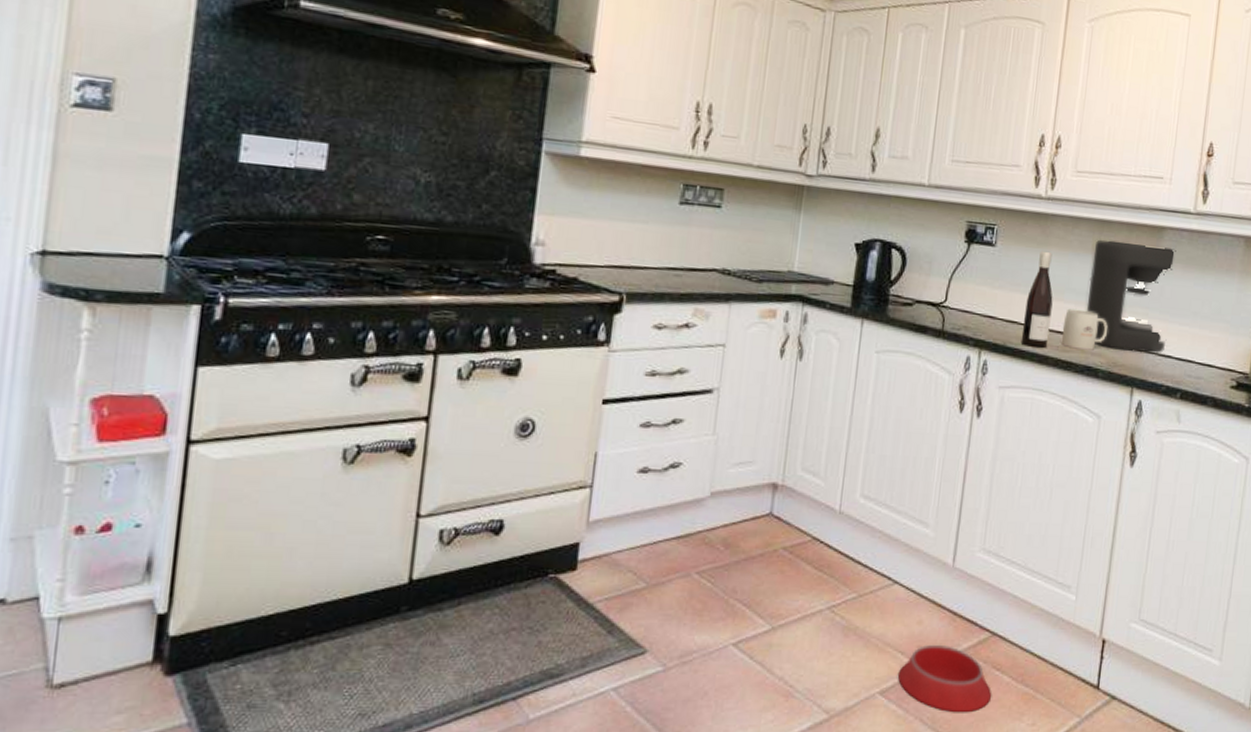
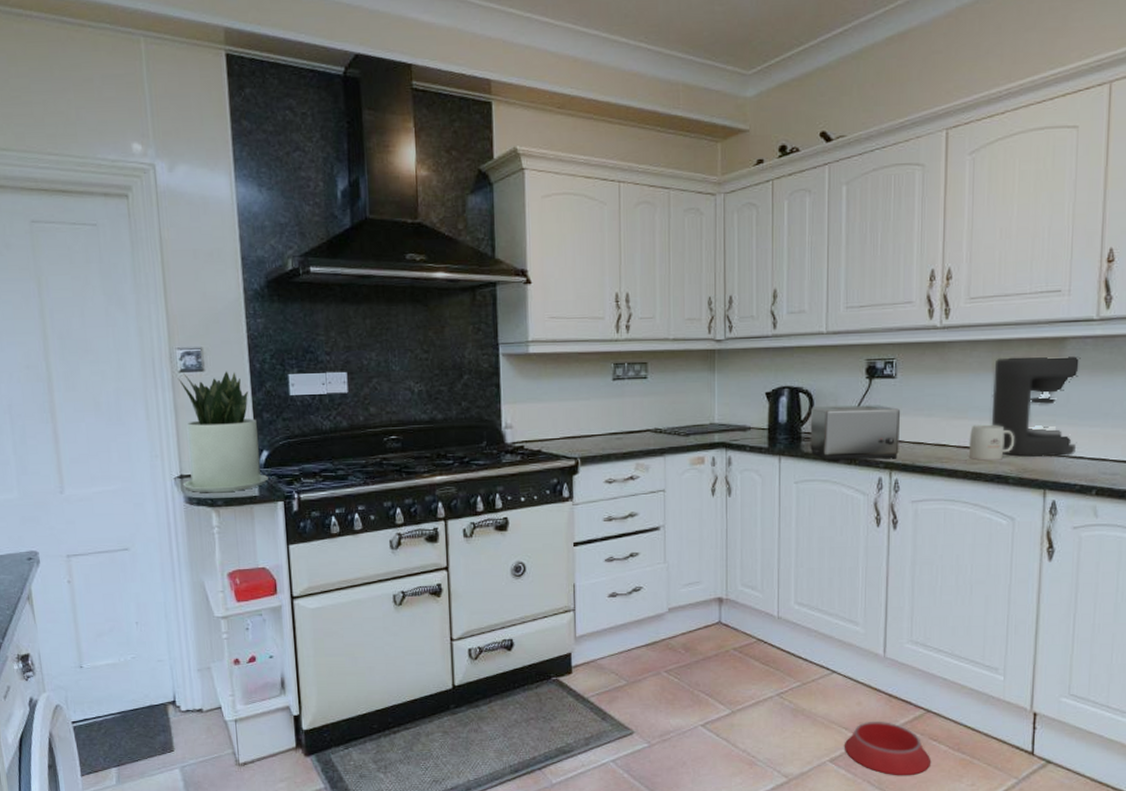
planter: none [43,110,184,284] -> present [177,371,268,493]
toaster: none [897,266,997,338] -> present [810,405,901,461]
bottle: present [1020,250,1053,349] -> none [929,375,957,464]

